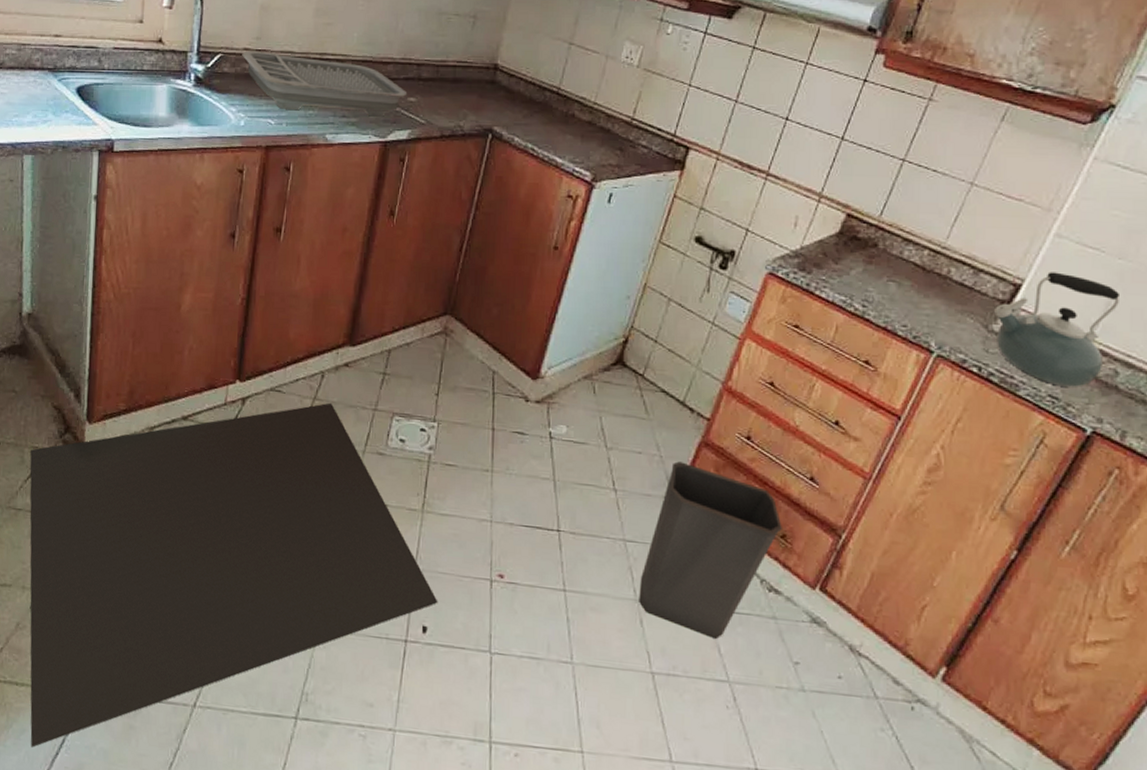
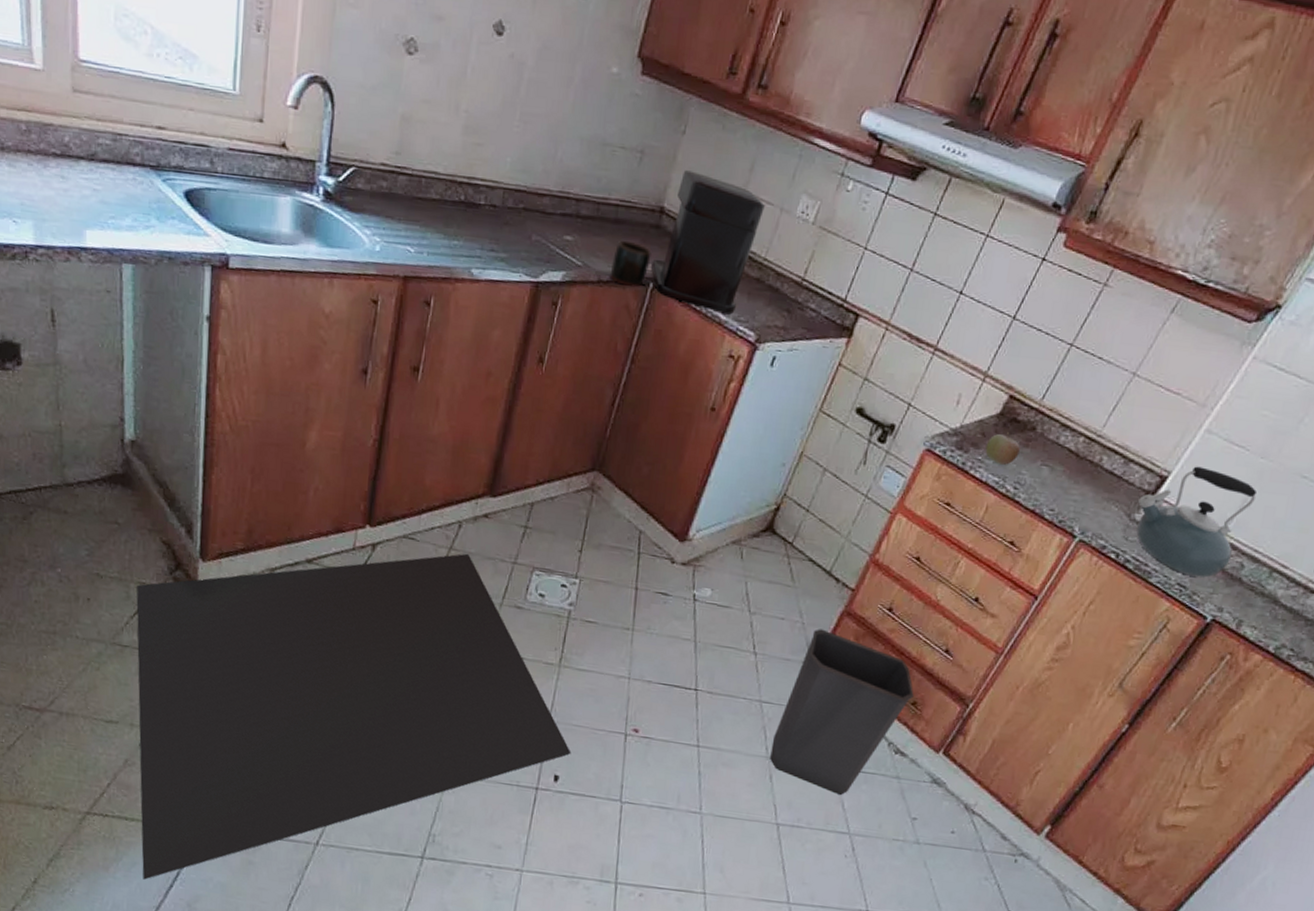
dish rack: present [242,50,408,117] -> none [378,166,564,254]
mug: none [451,97,489,140] -> present [610,240,652,288]
coffee maker: none [489,29,591,156] -> present [651,170,765,314]
fruit: none [828,251,864,285] -> present [985,432,1020,466]

